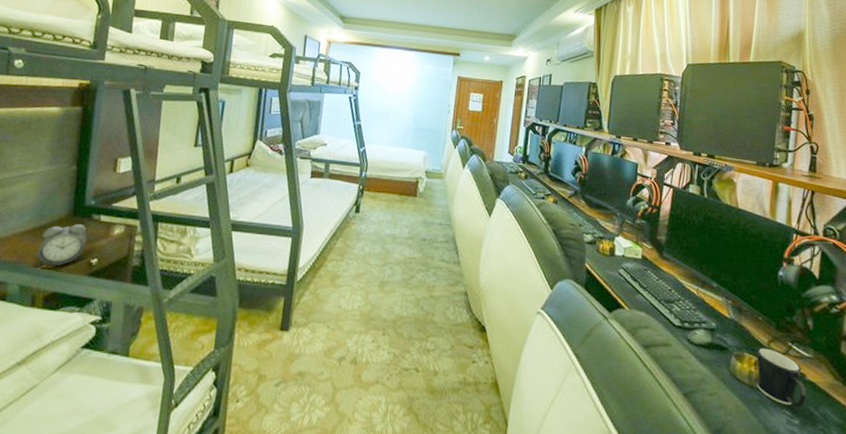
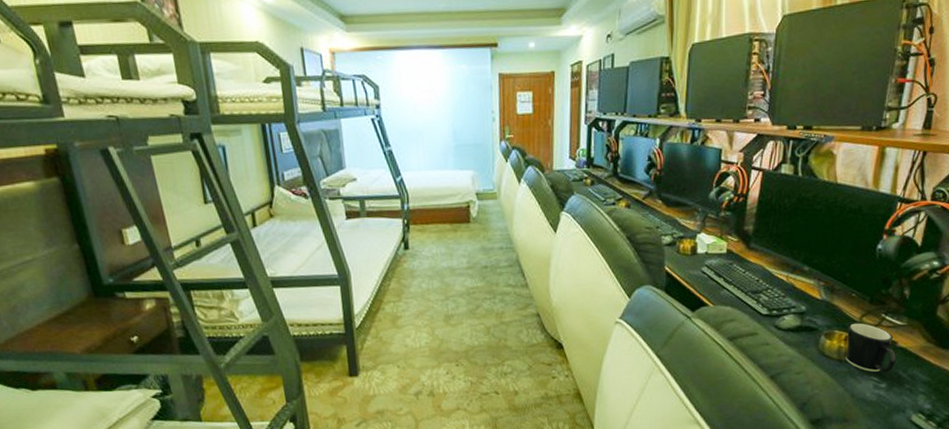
alarm clock: present [34,223,87,269] -> none [69,304,124,355]

